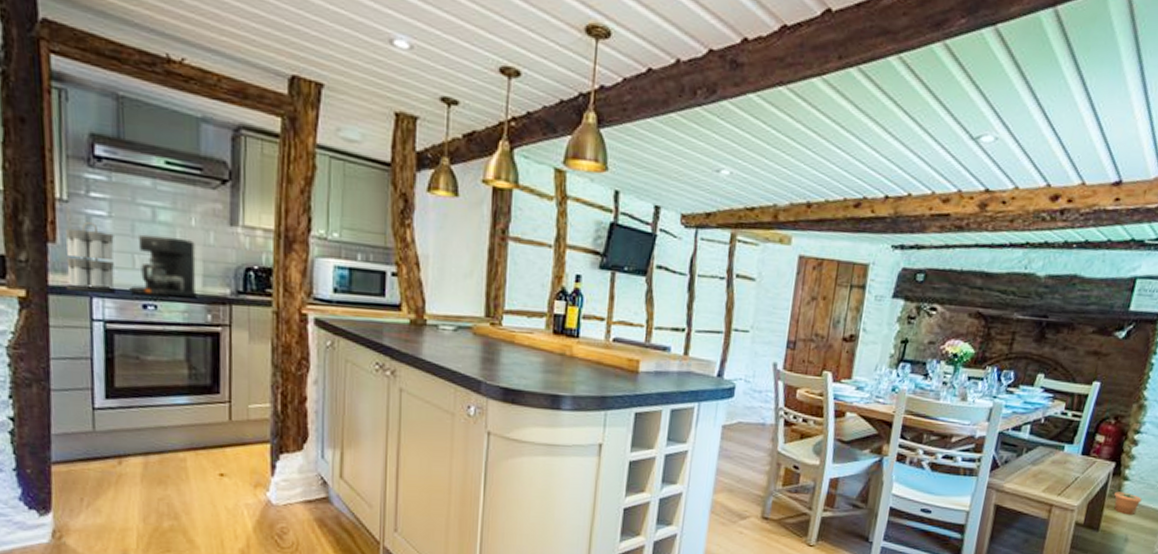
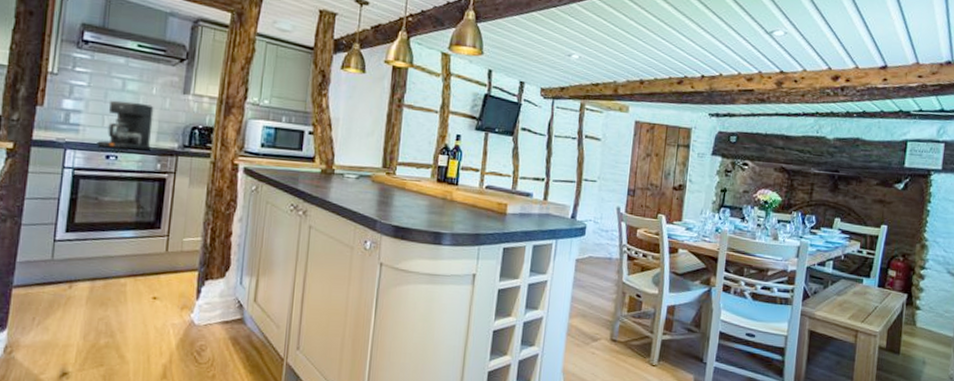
spice rack: present [66,222,115,294] -> none [46,90,90,147]
planter: present [1114,491,1142,516] -> none [909,319,933,341]

